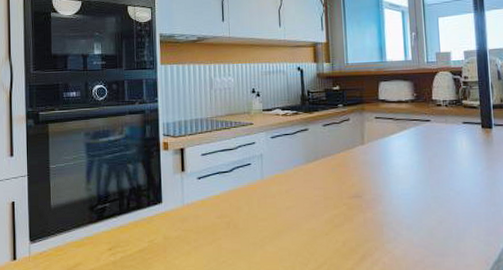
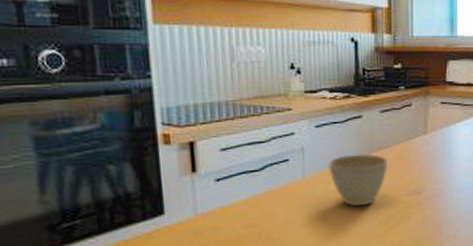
cup: none [280,160,332,205] -> present [327,153,389,206]

